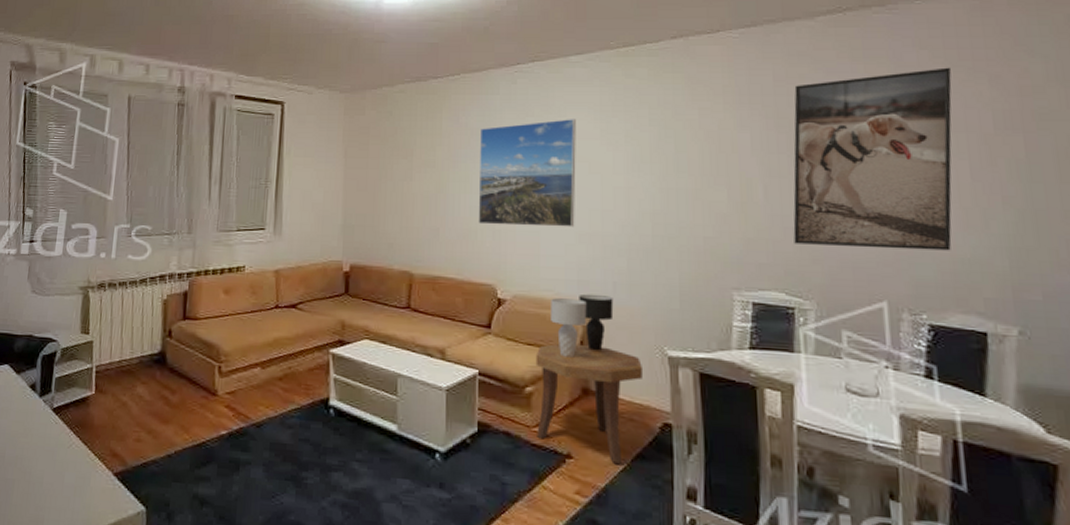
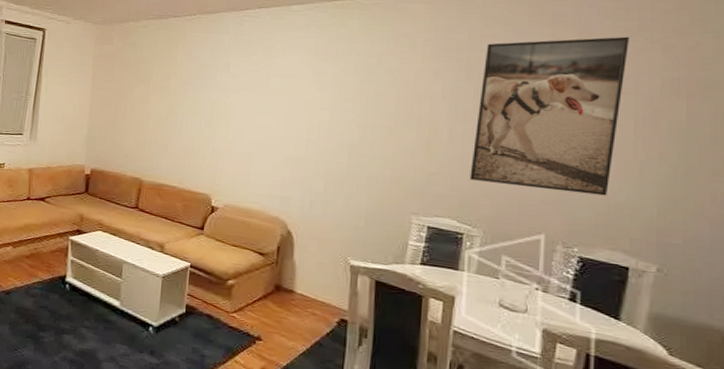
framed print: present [478,119,576,227] -> none [200,59,292,152]
side table: present [535,344,642,464] -> none [234,247,328,348]
table lamp: present [551,294,614,358] -> none [254,208,309,260]

